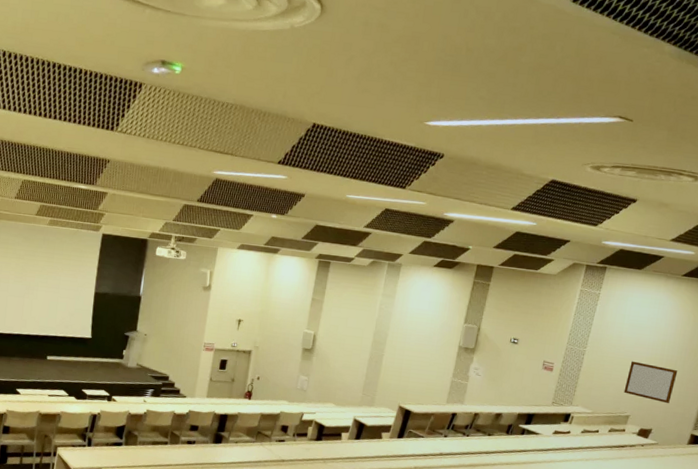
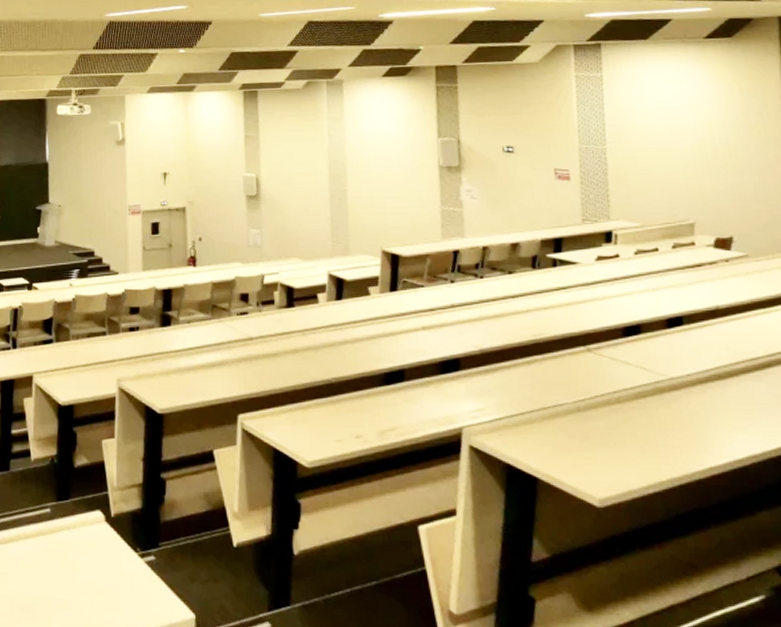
writing board: present [623,361,678,403] -> none [672,152,745,200]

